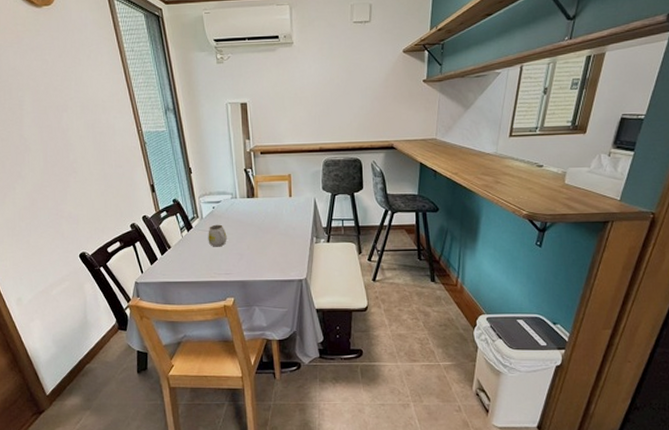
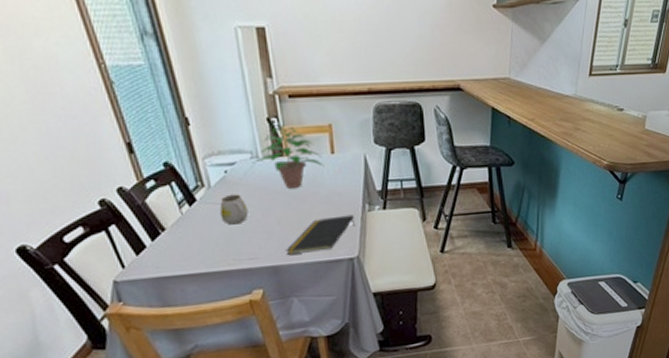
potted plant: none [232,173,284,222] -> present [252,123,324,188]
notepad: none [252,245,304,273] -> present [285,214,354,255]

